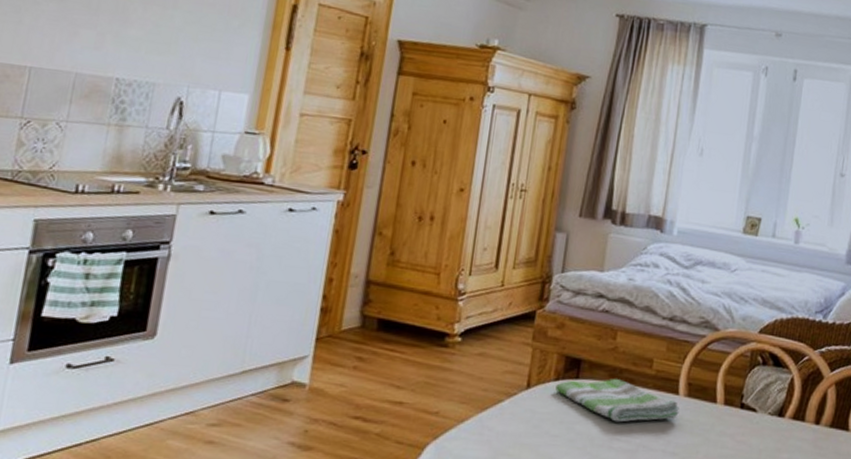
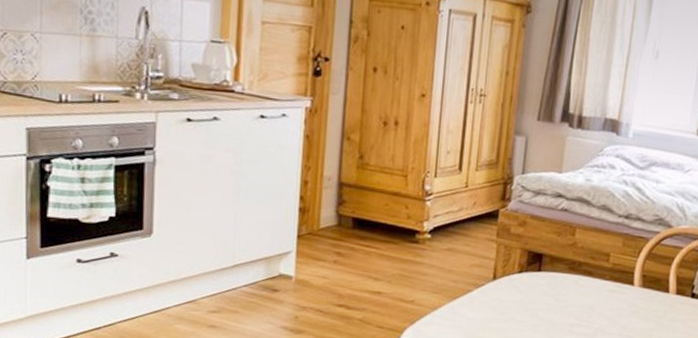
dish towel: present [555,378,680,423] -> none [520,270,635,310]

